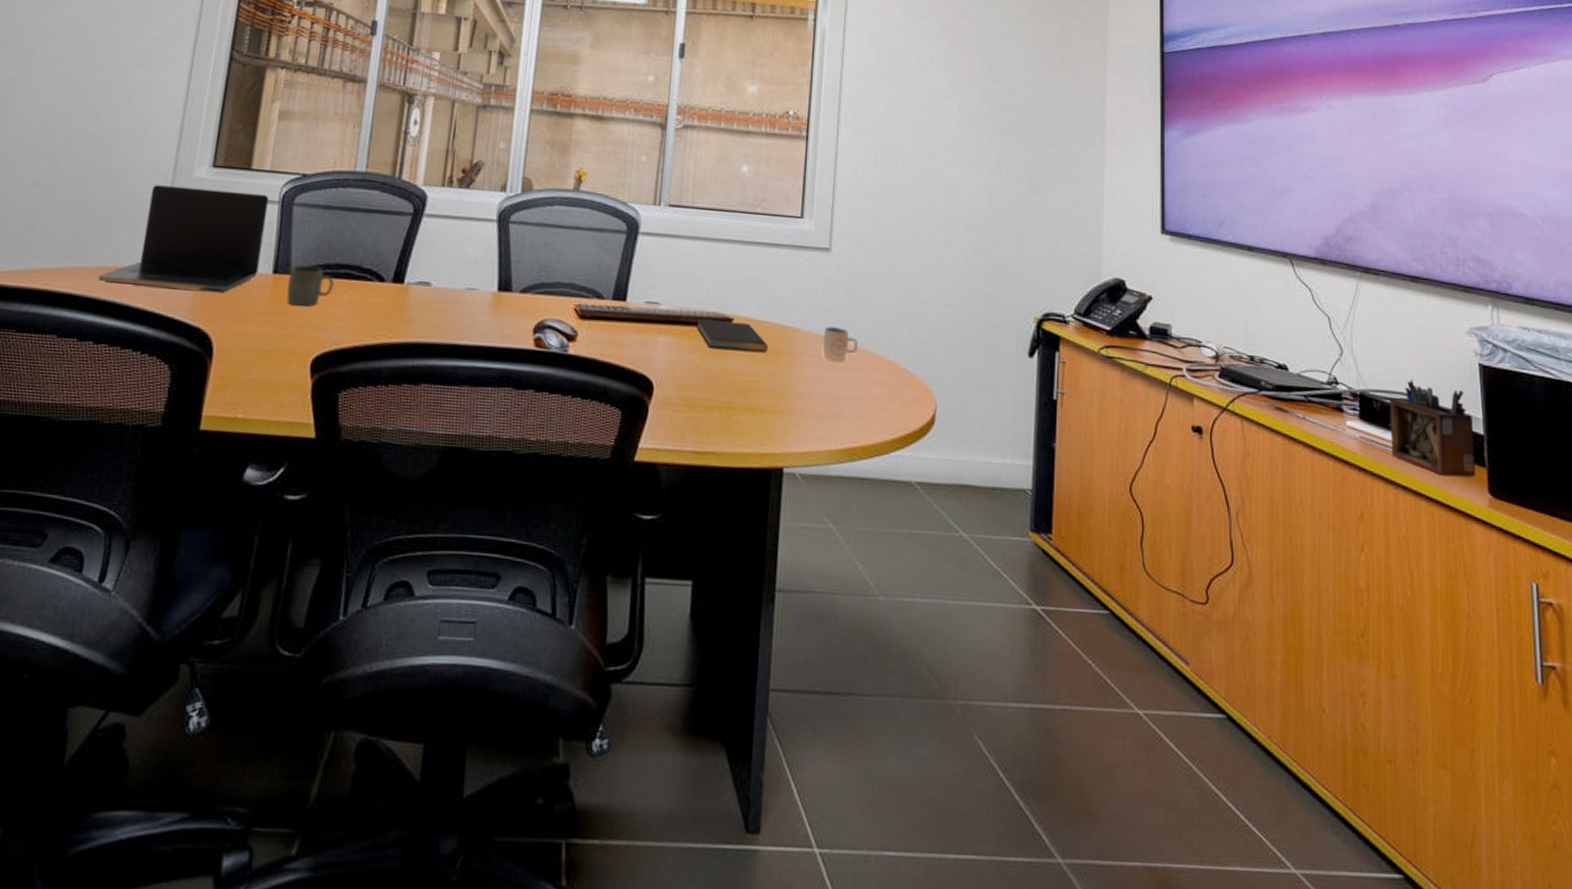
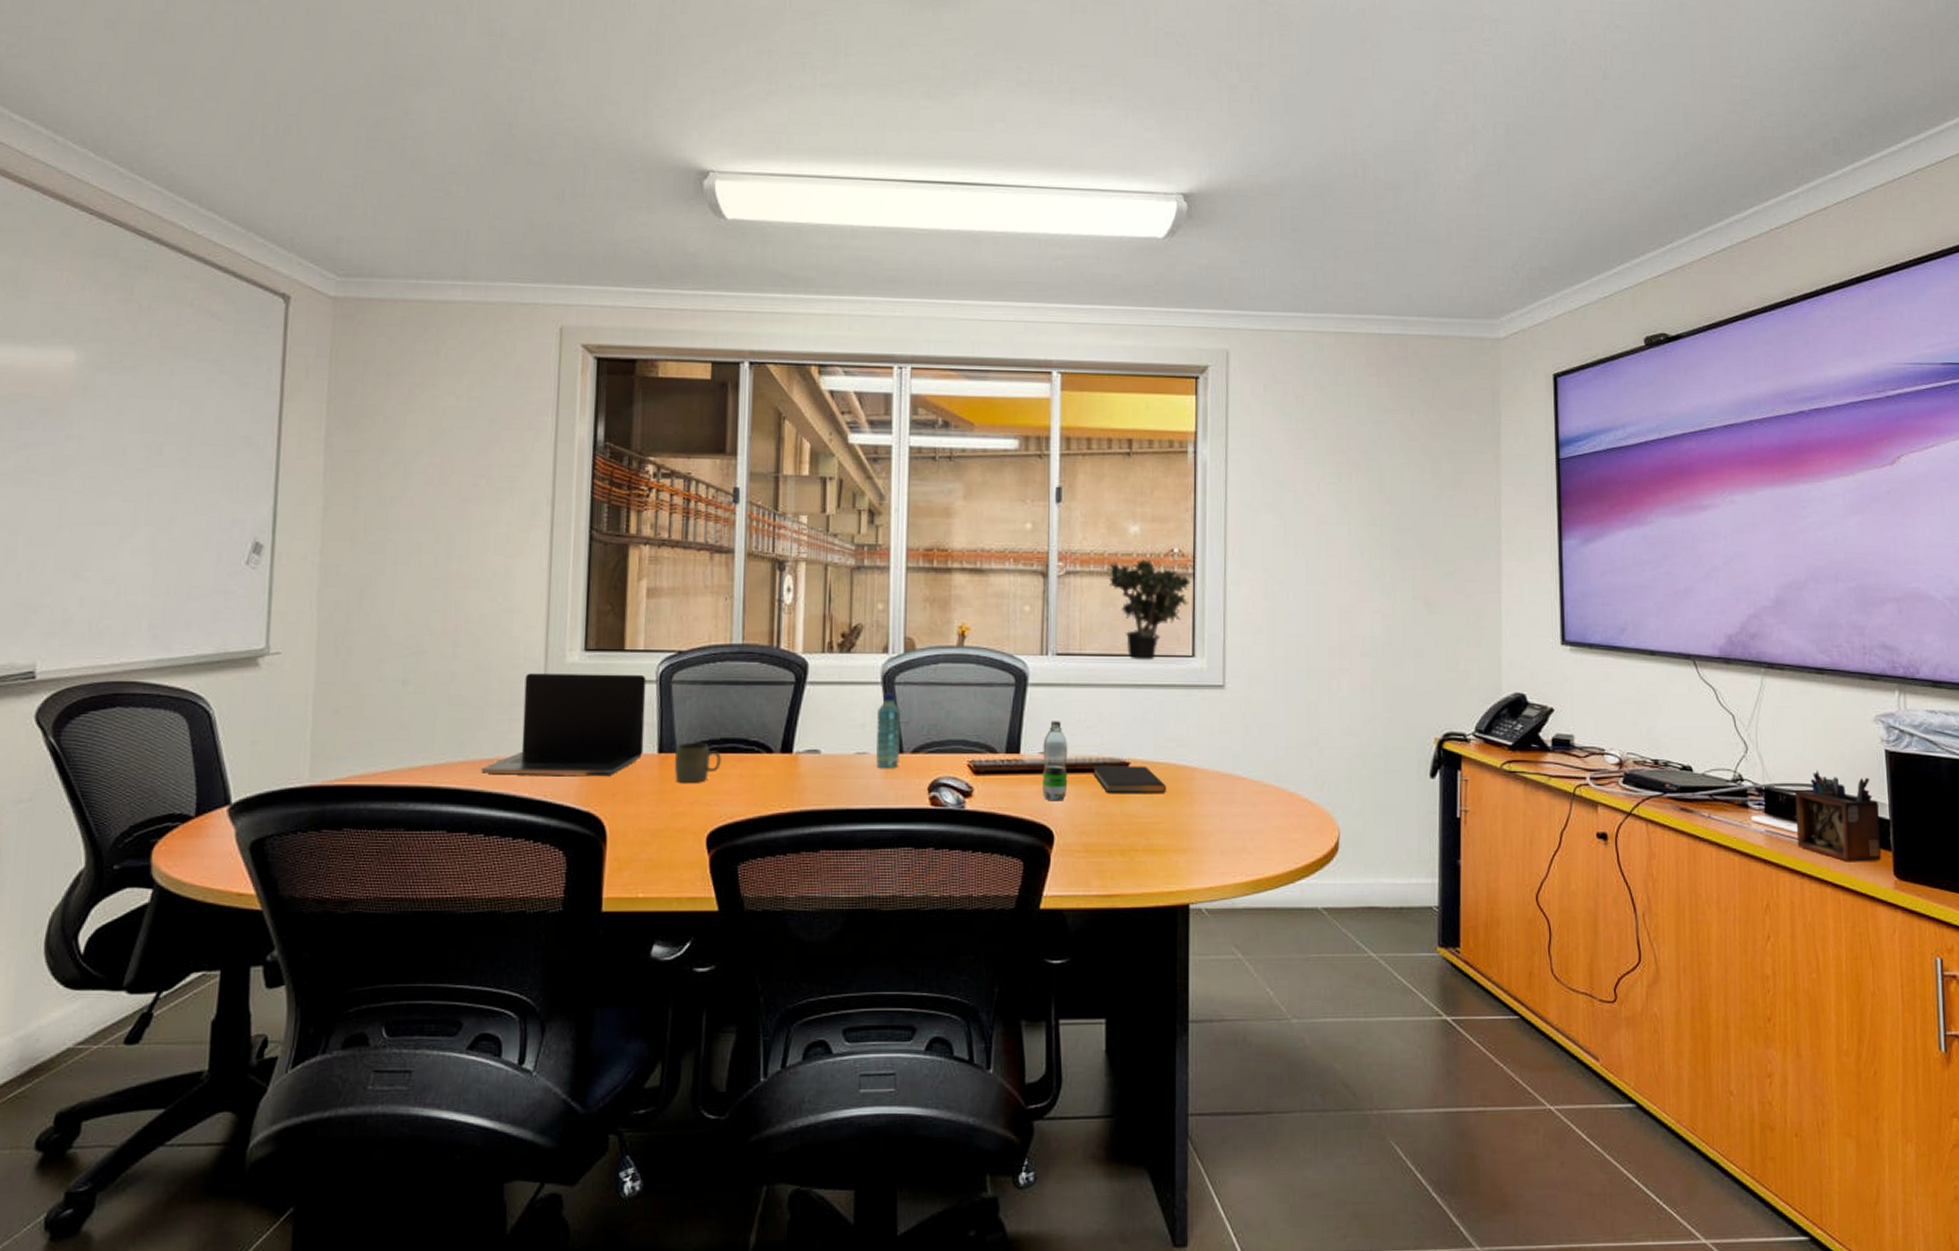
water bottle: none [485,230,513,307] -> present [876,692,900,769]
bottle: none [645,271,674,353] -> present [1042,721,1068,801]
potted plant: none [722,119,804,219] -> present [1106,559,1191,661]
mug: present [823,326,858,364] -> none [1223,763,1257,799]

